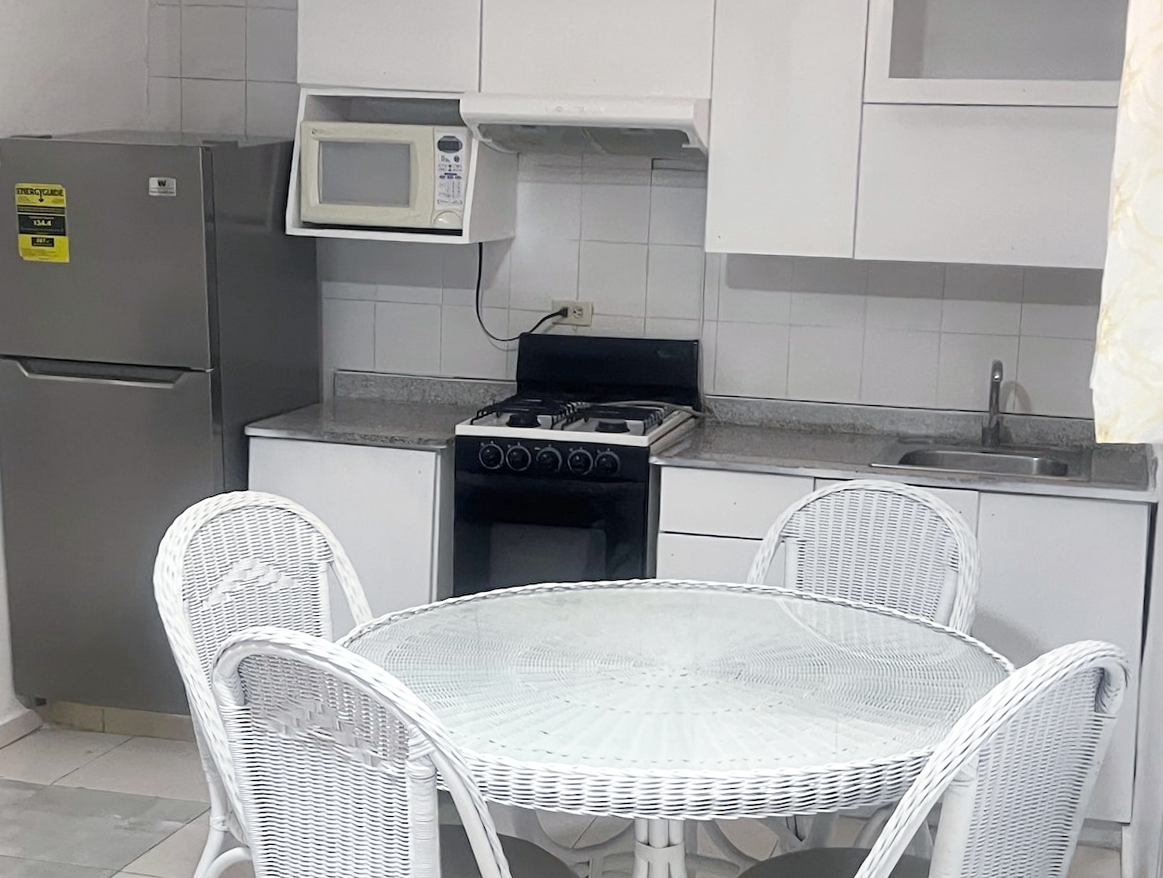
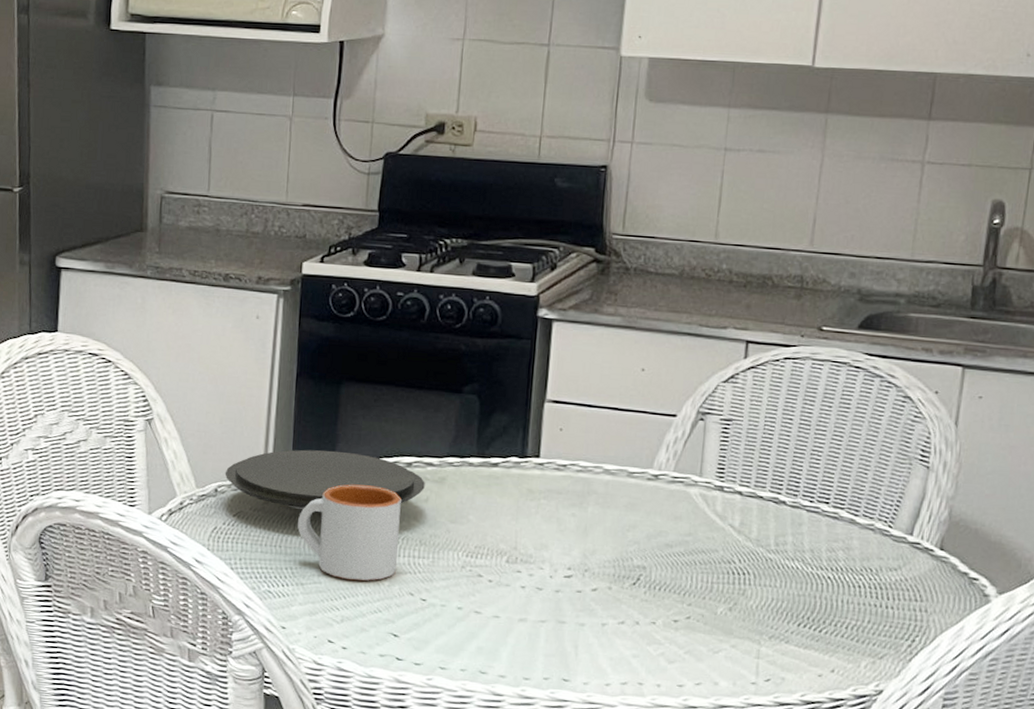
plate: none [397,581,565,634] -> present [225,449,425,513]
mug: none [460,608,546,689] -> present [297,484,401,582]

